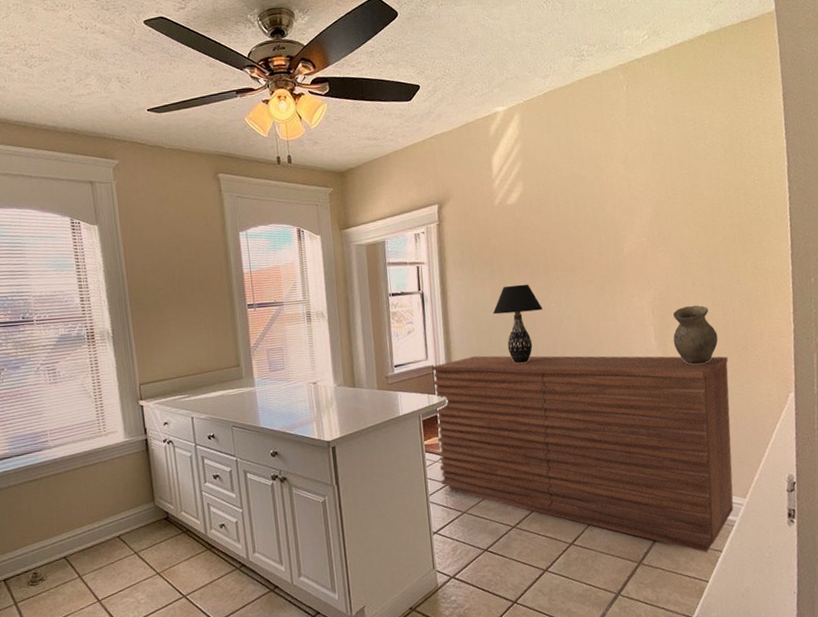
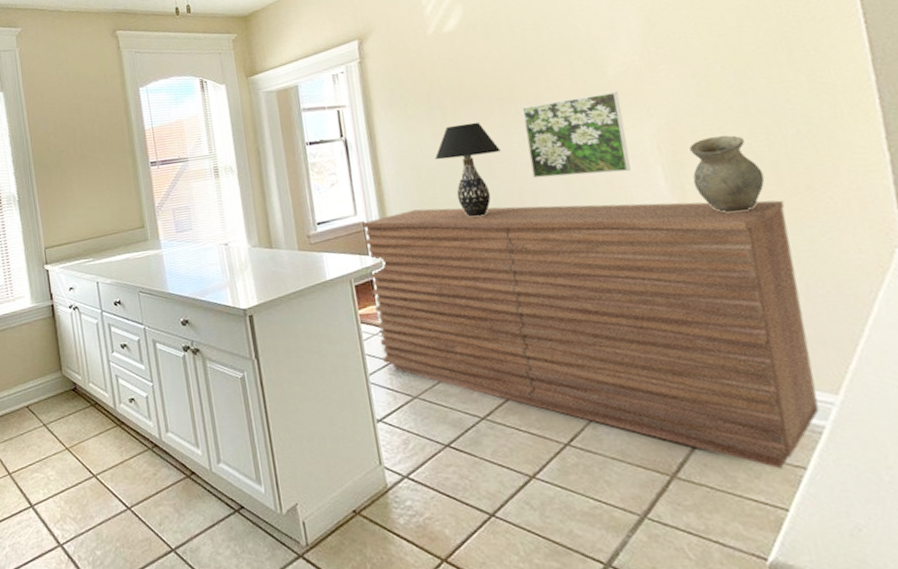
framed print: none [561,265,633,333] -> present [521,91,631,178]

